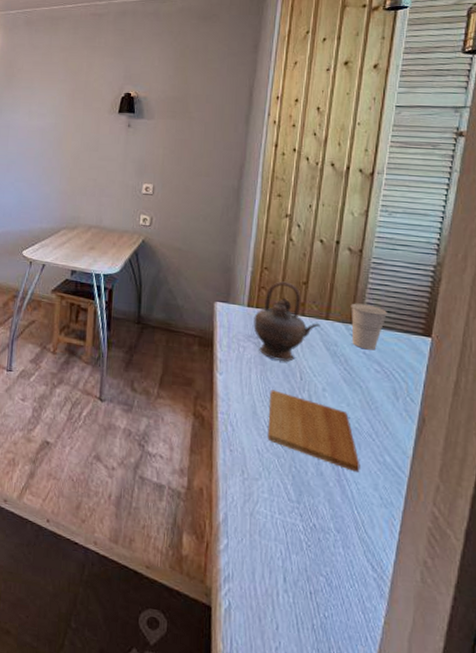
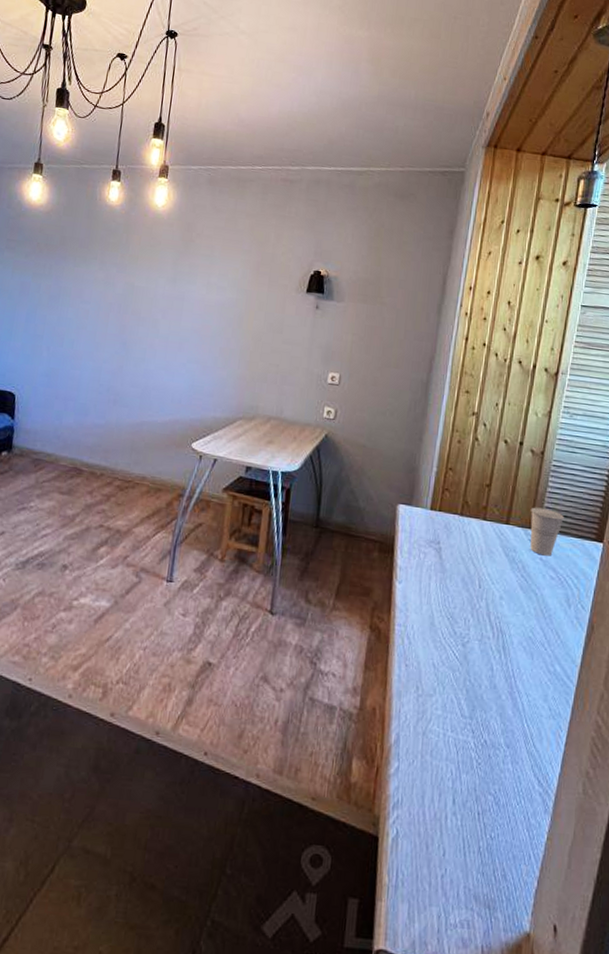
teapot: present [253,281,320,362] -> none [435,483,501,569]
cutting board: present [267,390,360,472] -> none [444,599,532,683]

